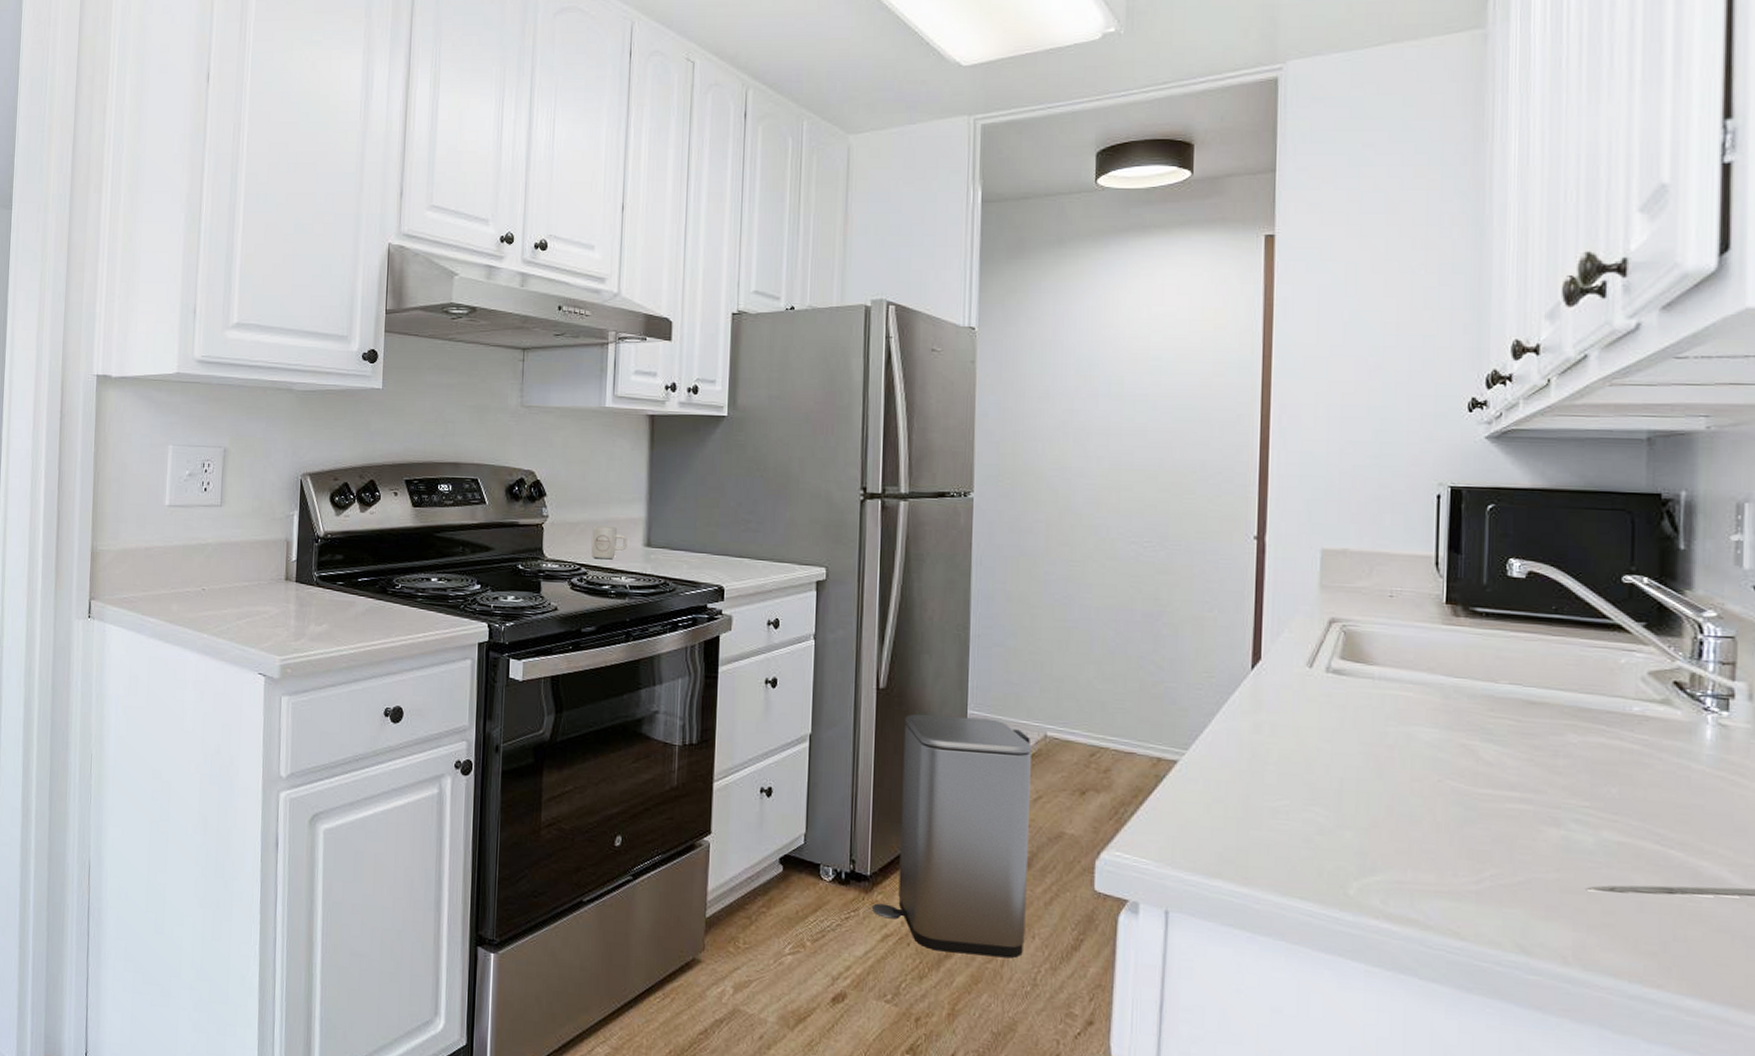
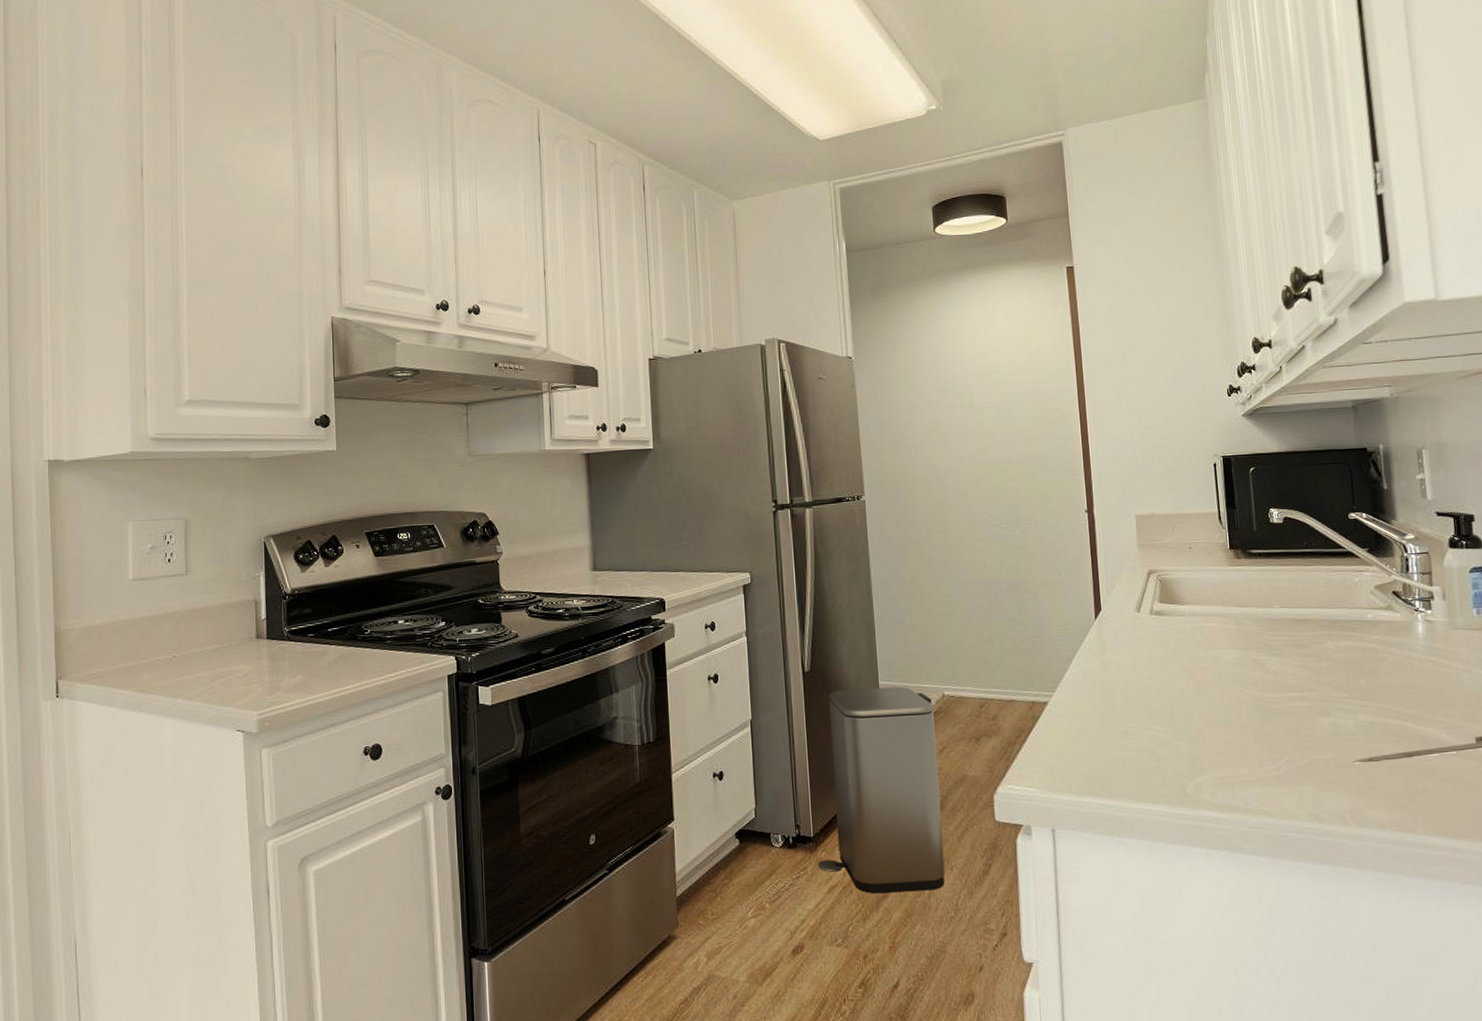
mug: present [590,525,627,560] -> none [543,555,576,587]

